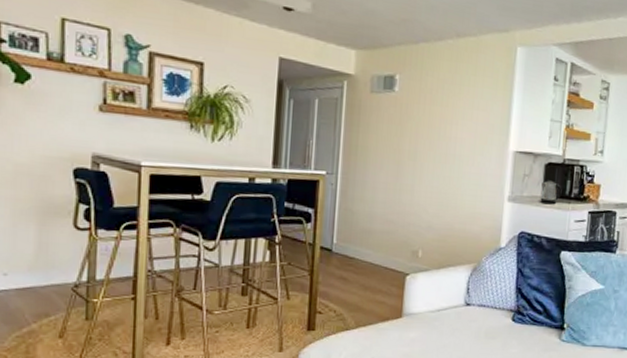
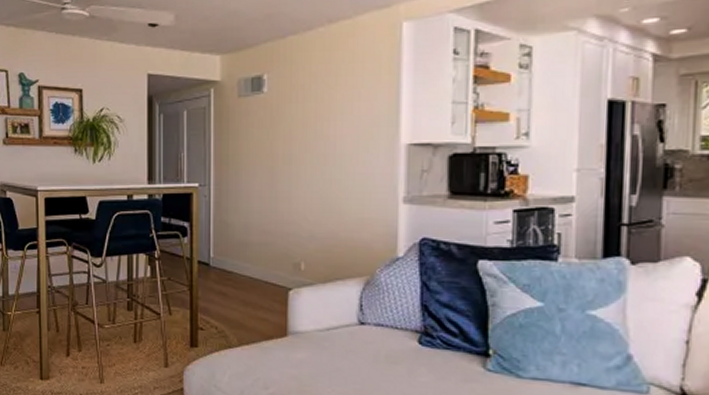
kettle: present [540,180,562,205] -> none [445,175,474,204]

